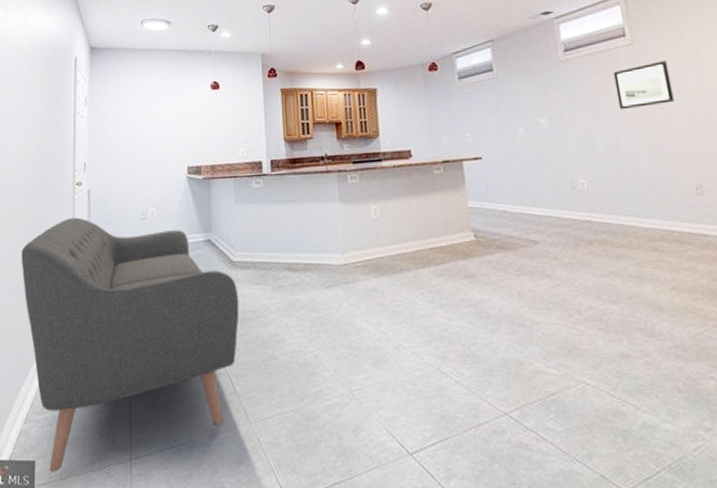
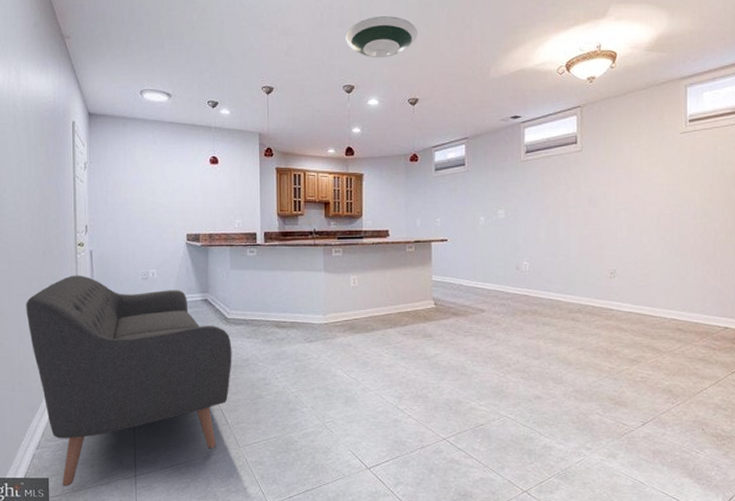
wall art: present [613,61,675,110] -> none [562,167,607,206]

